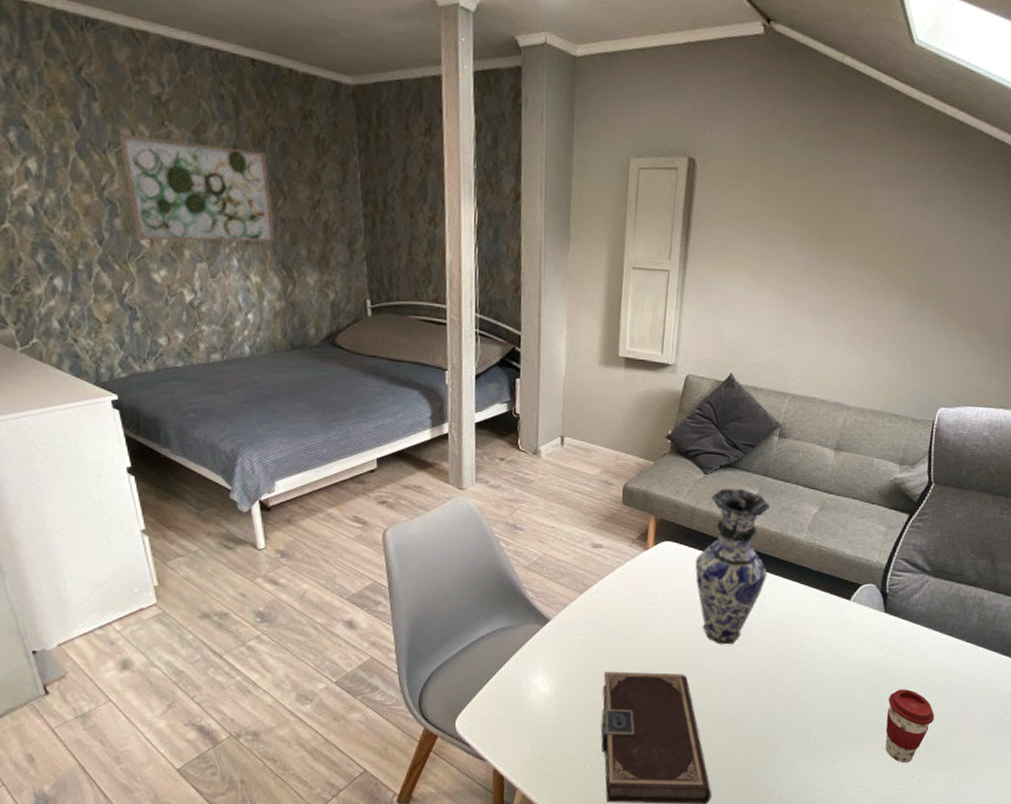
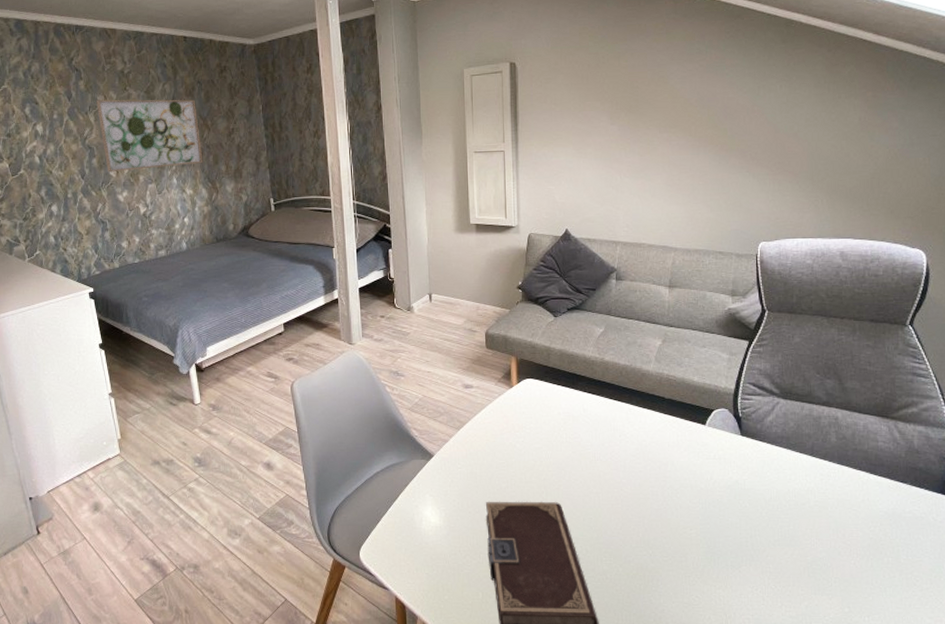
vase: present [695,488,771,645] -> none [555,327,623,473]
coffee cup: present [885,689,935,763] -> none [760,511,811,589]

